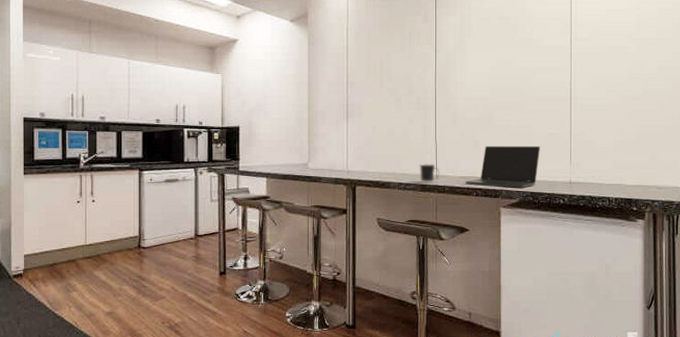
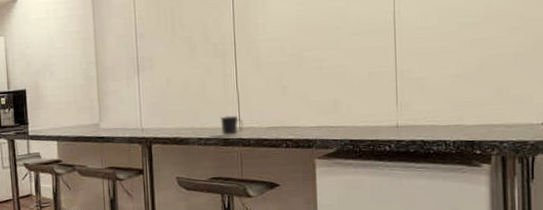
laptop: present [465,146,540,188] -> none [273,88,360,137]

